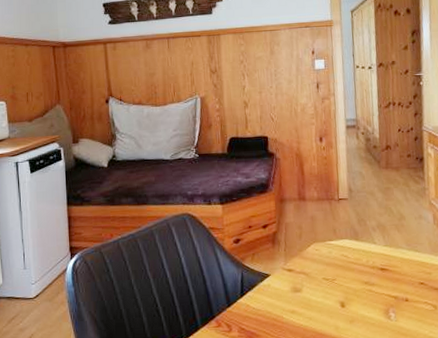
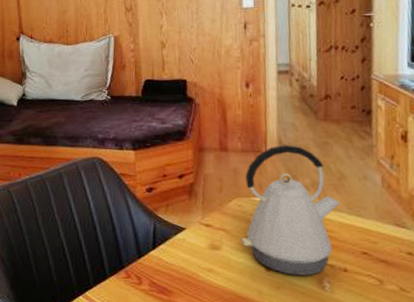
kettle: none [319,191,401,309] -> present [241,145,340,276]

